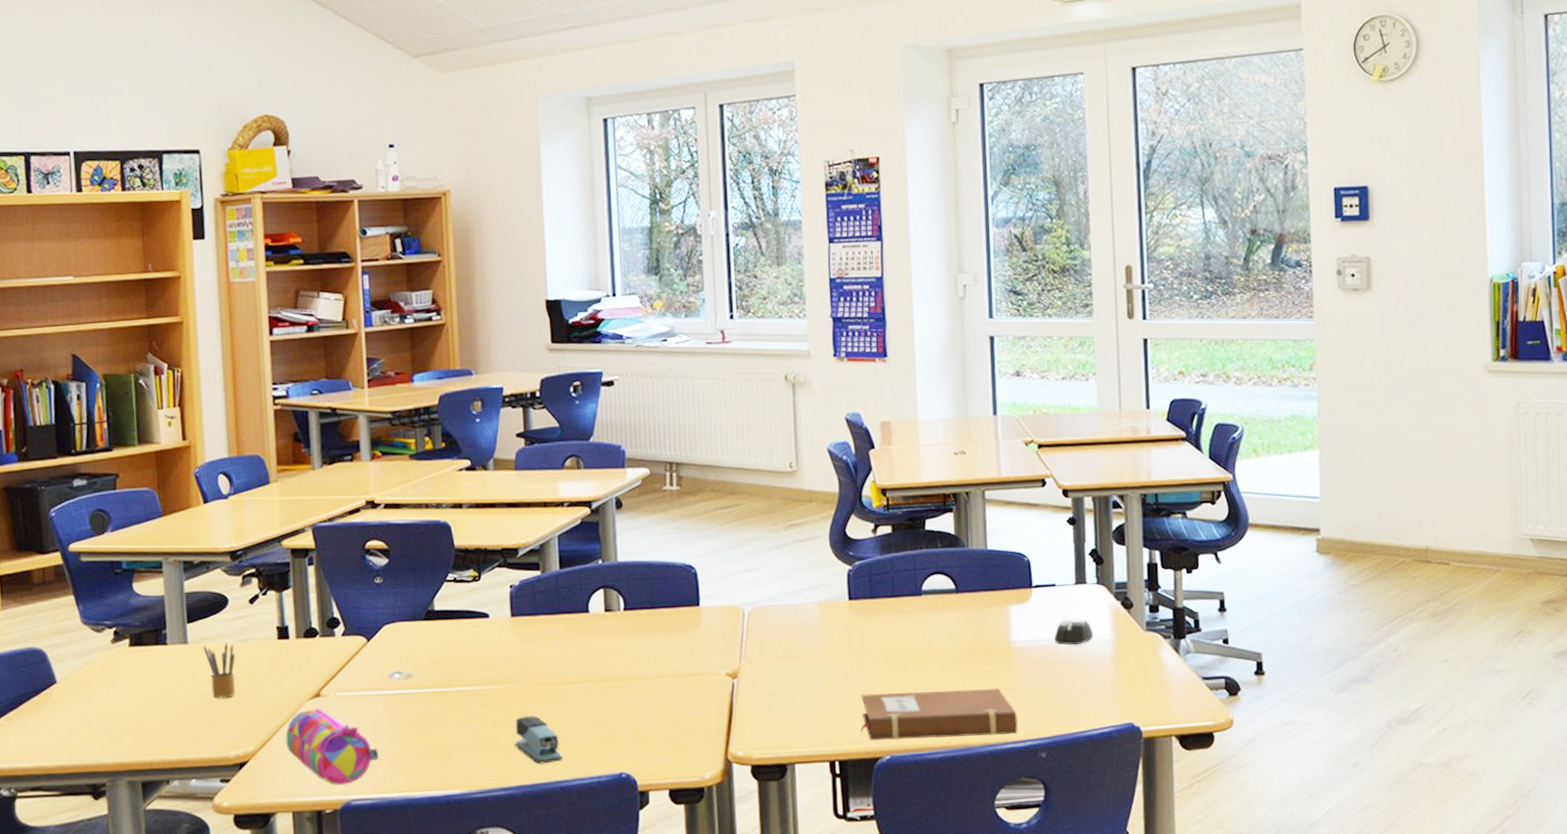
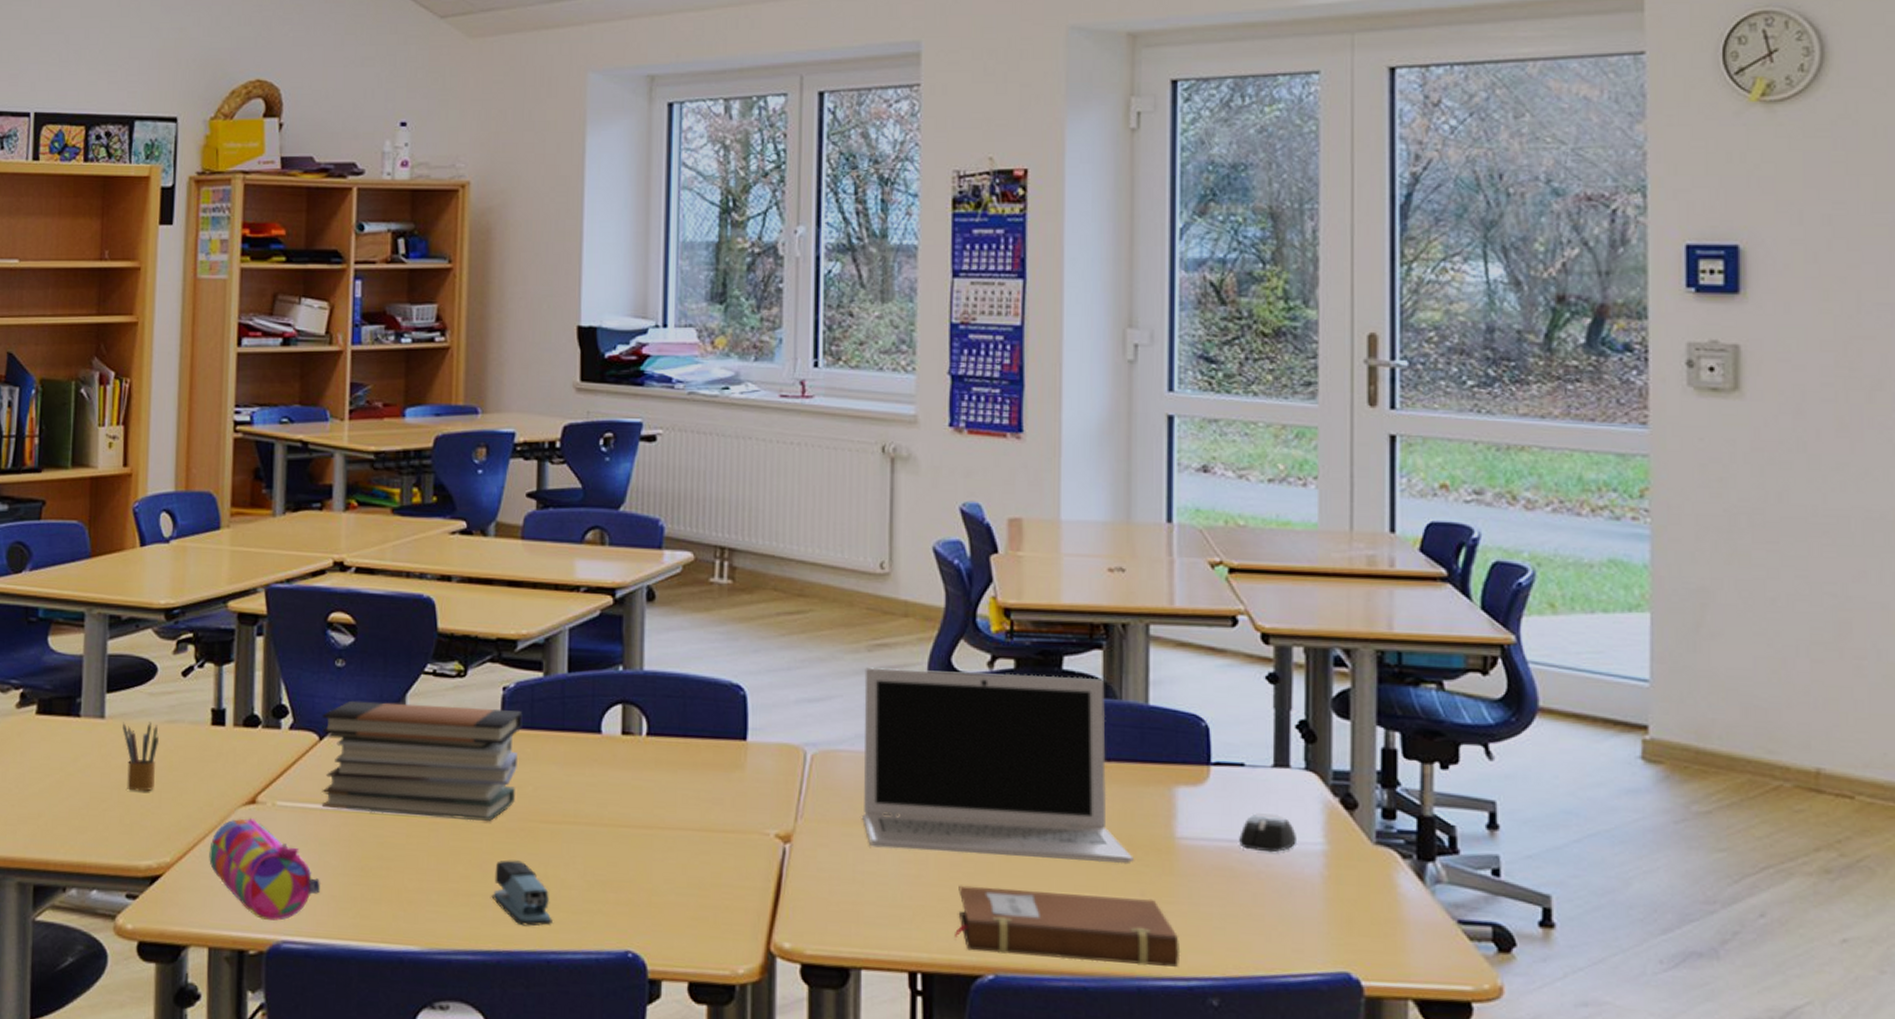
book stack: none [367,602,528,694] -> present [321,700,523,821]
laptop: none [783,533,983,674] -> present [862,667,1134,865]

